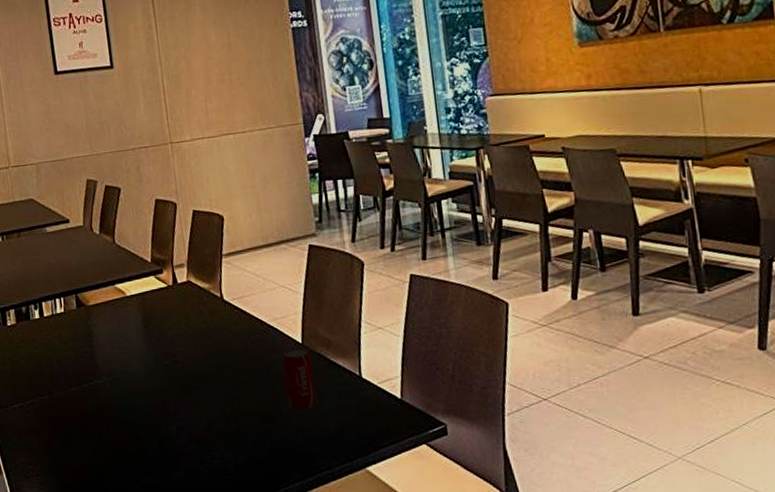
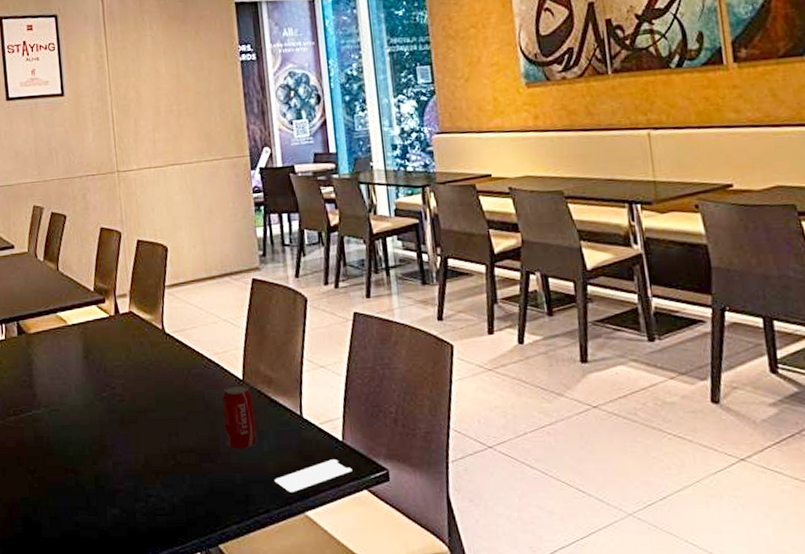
smartphone: none [333,416,414,454] -> present [272,459,355,498]

